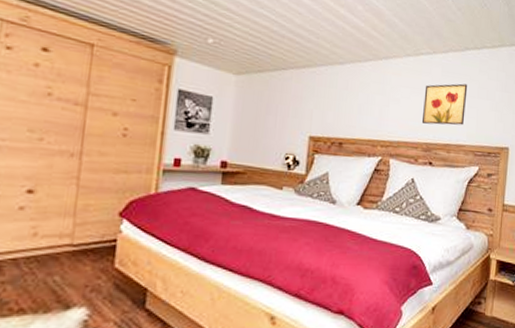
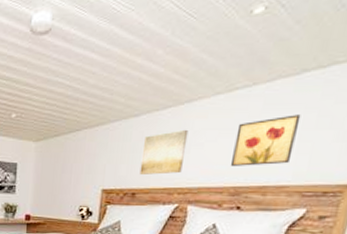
wall art: none [346,83,387,126] -> present [139,129,189,175]

